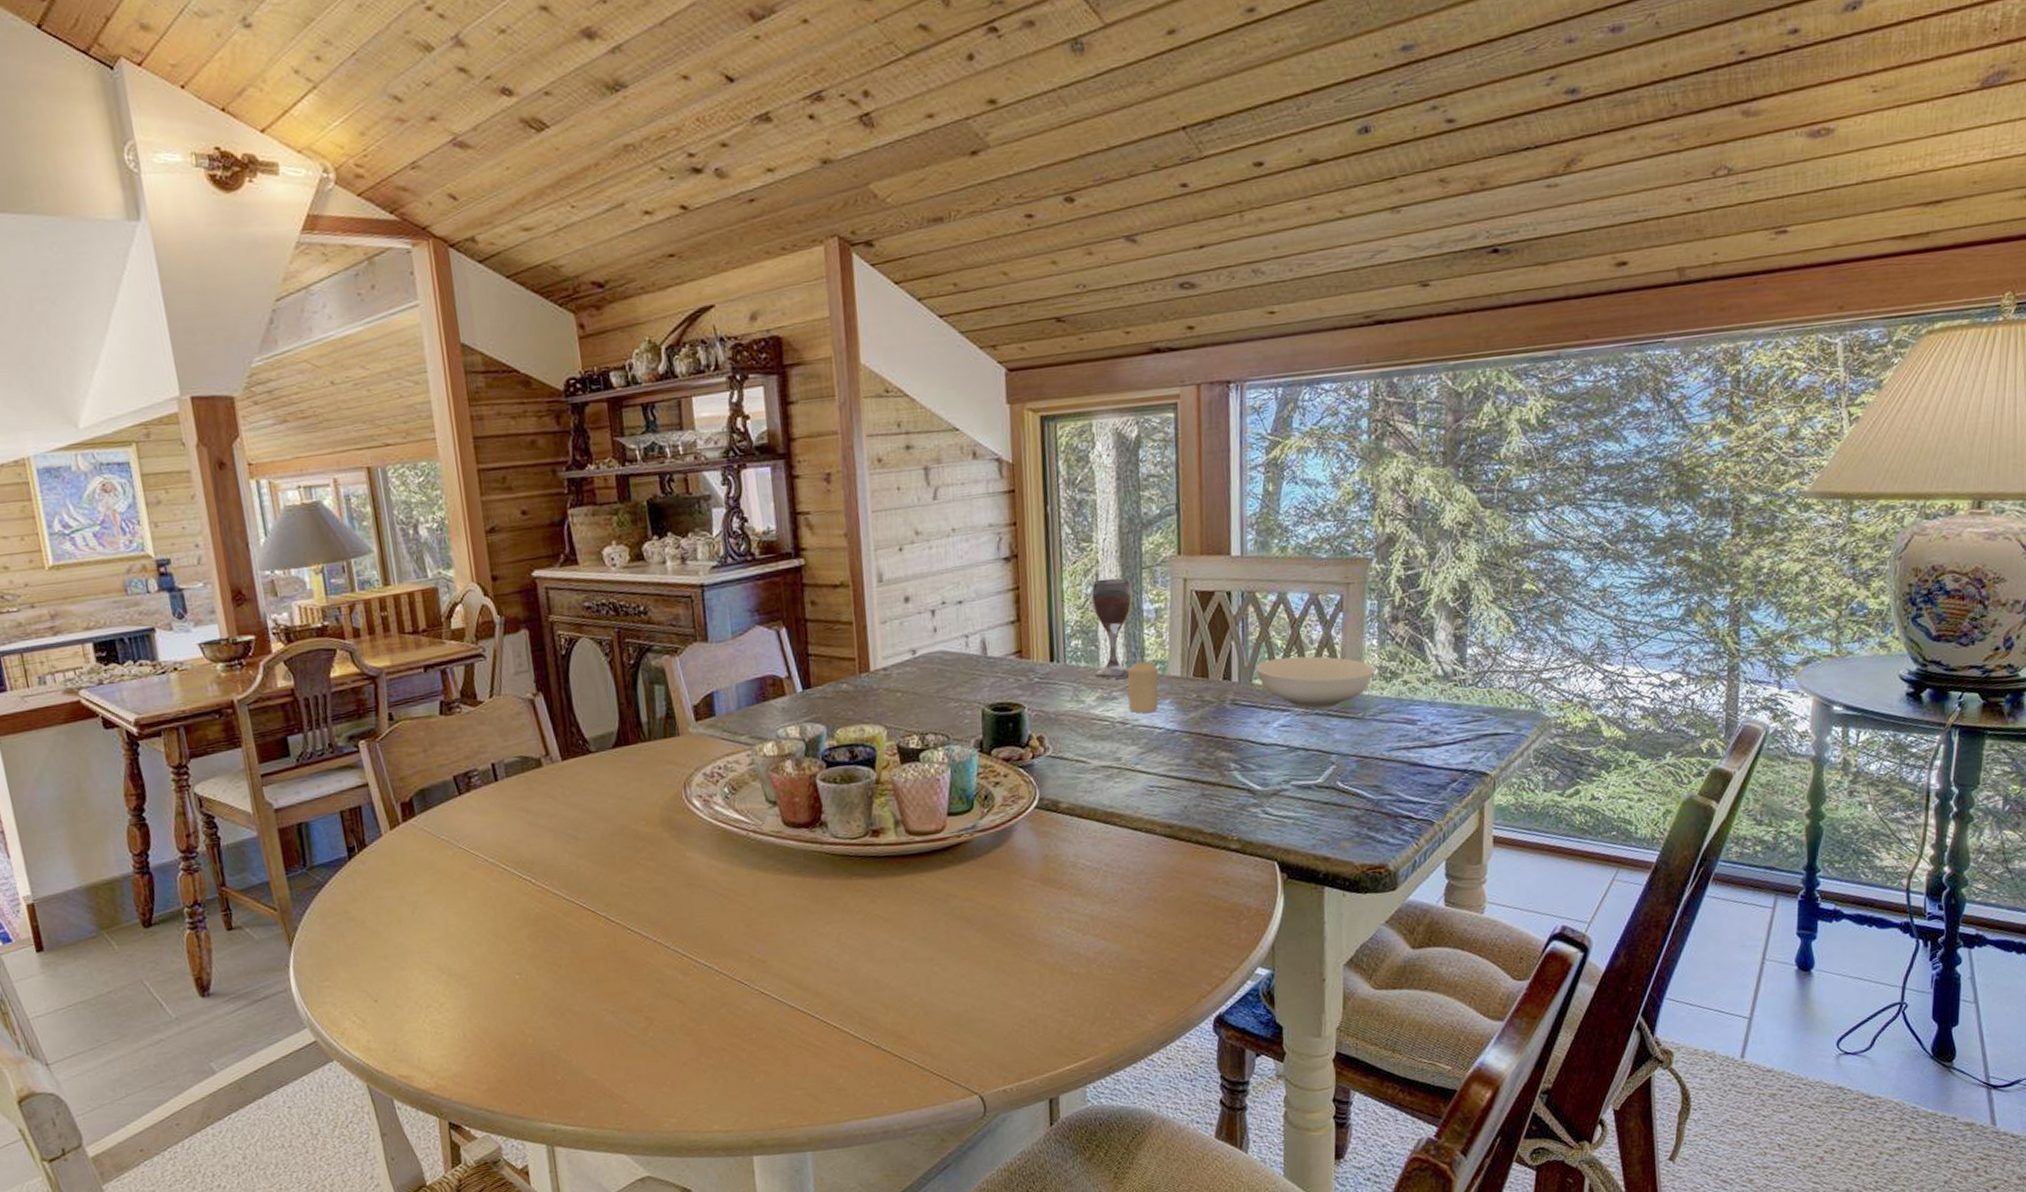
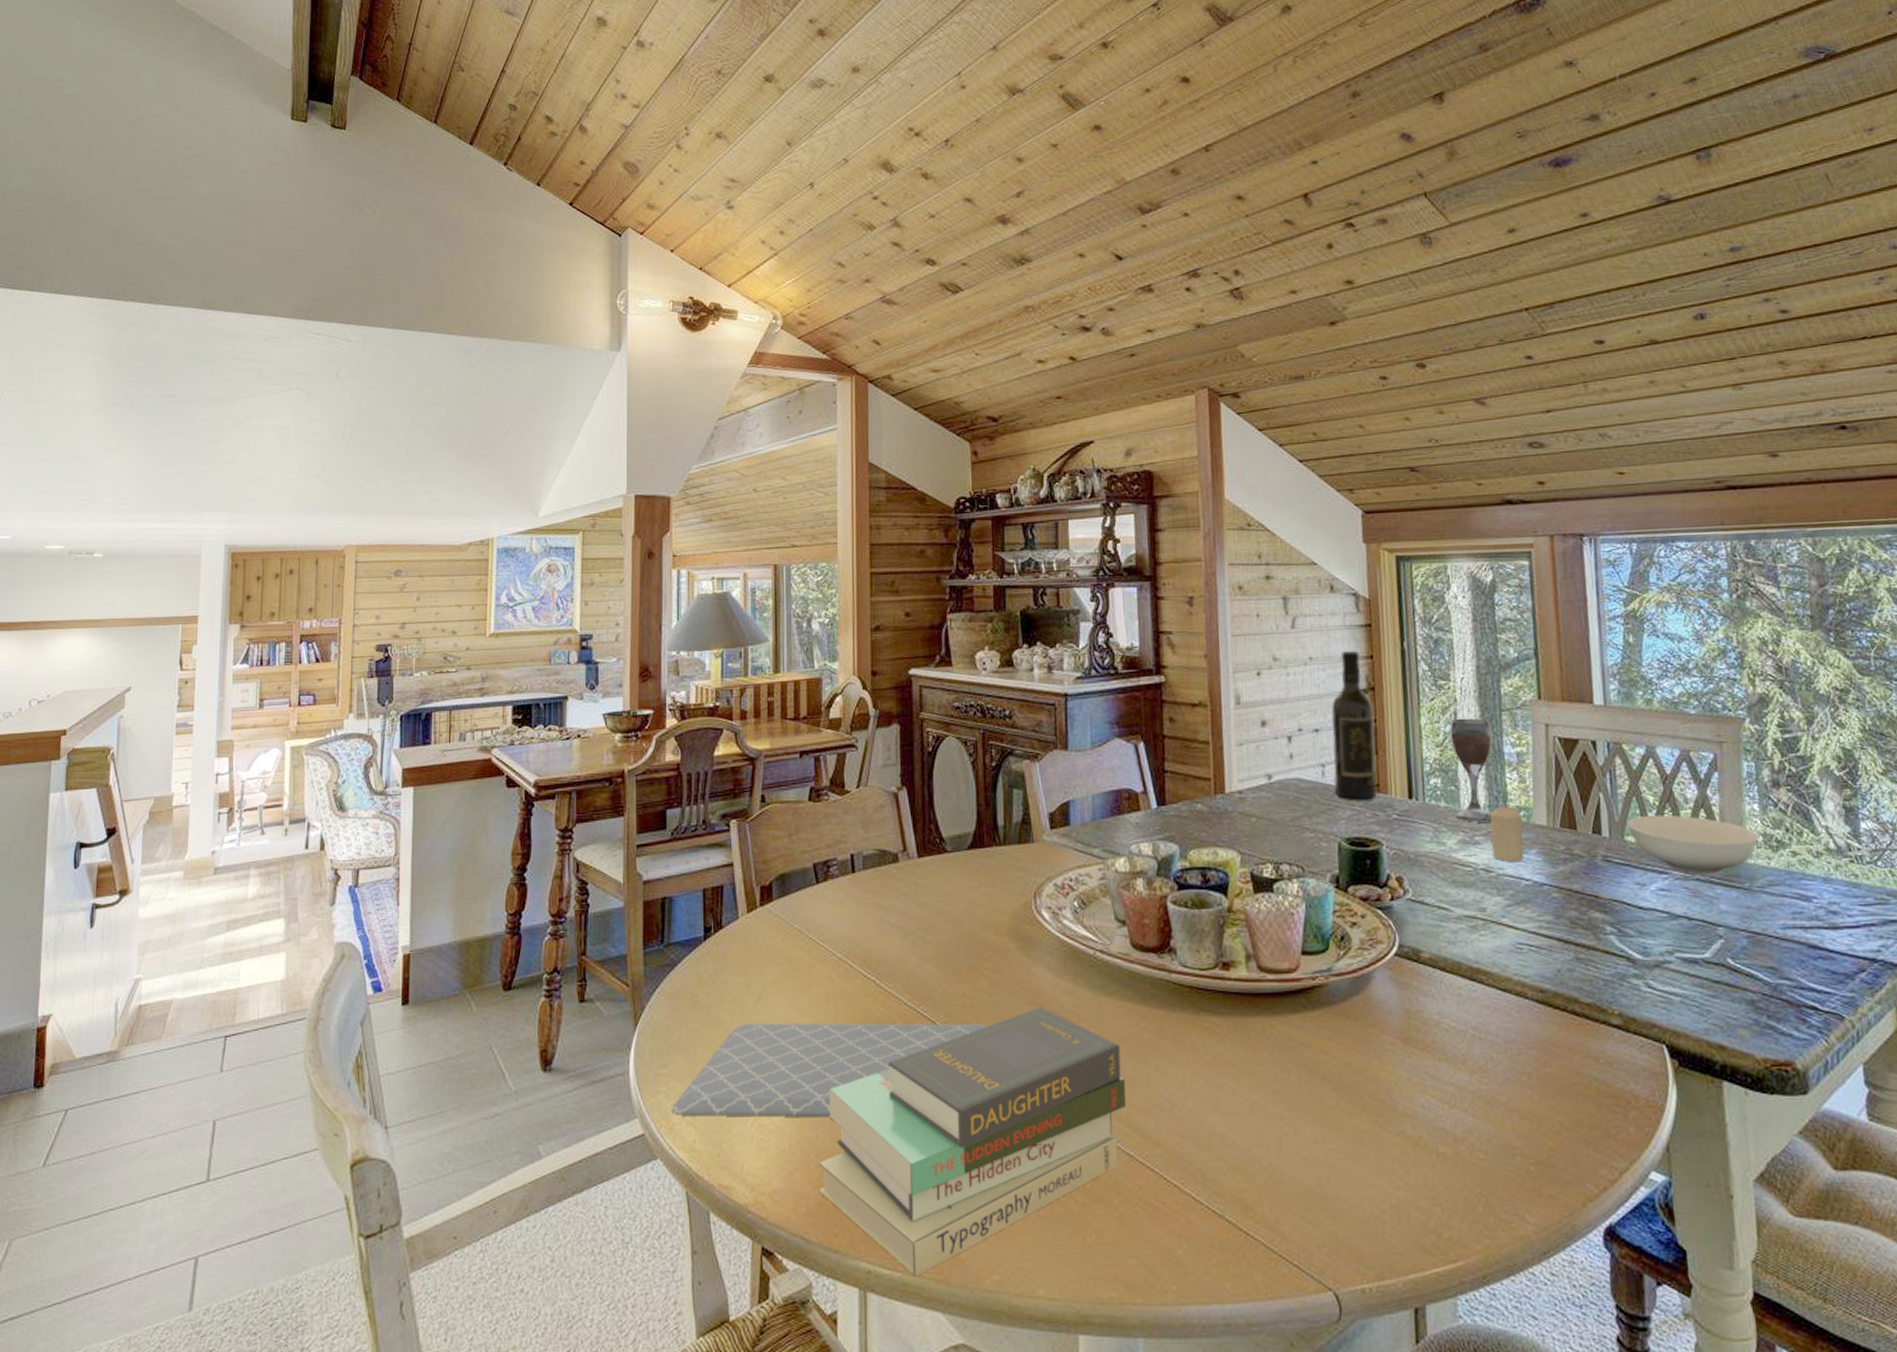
placemat: none [341,909,647,1021] -> present [672,1023,987,1118]
books: none [495,887,786,1129] -> present [819,1006,1126,1277]
wine bottle: none [974,519,1020,670] -> present [1331,651,1378,803]

